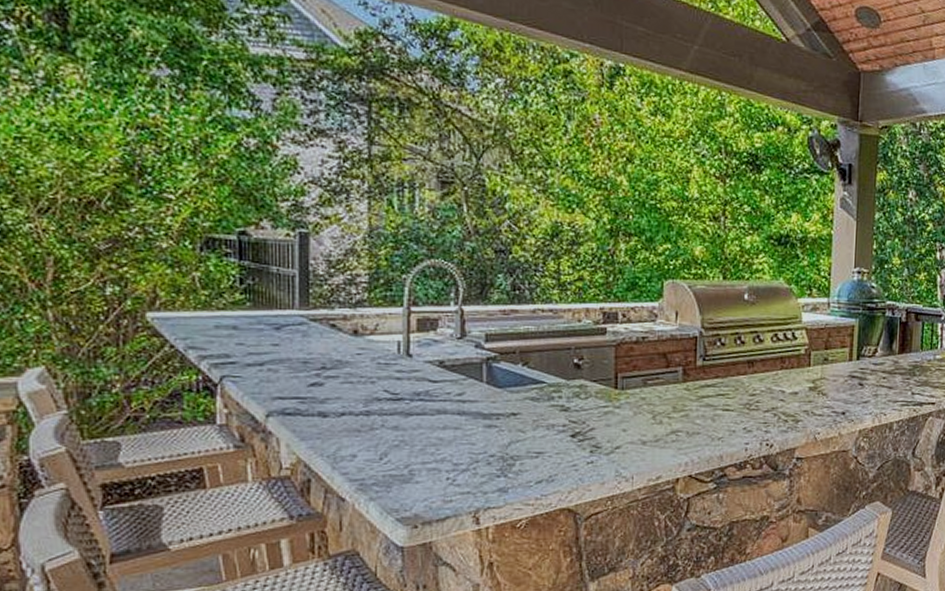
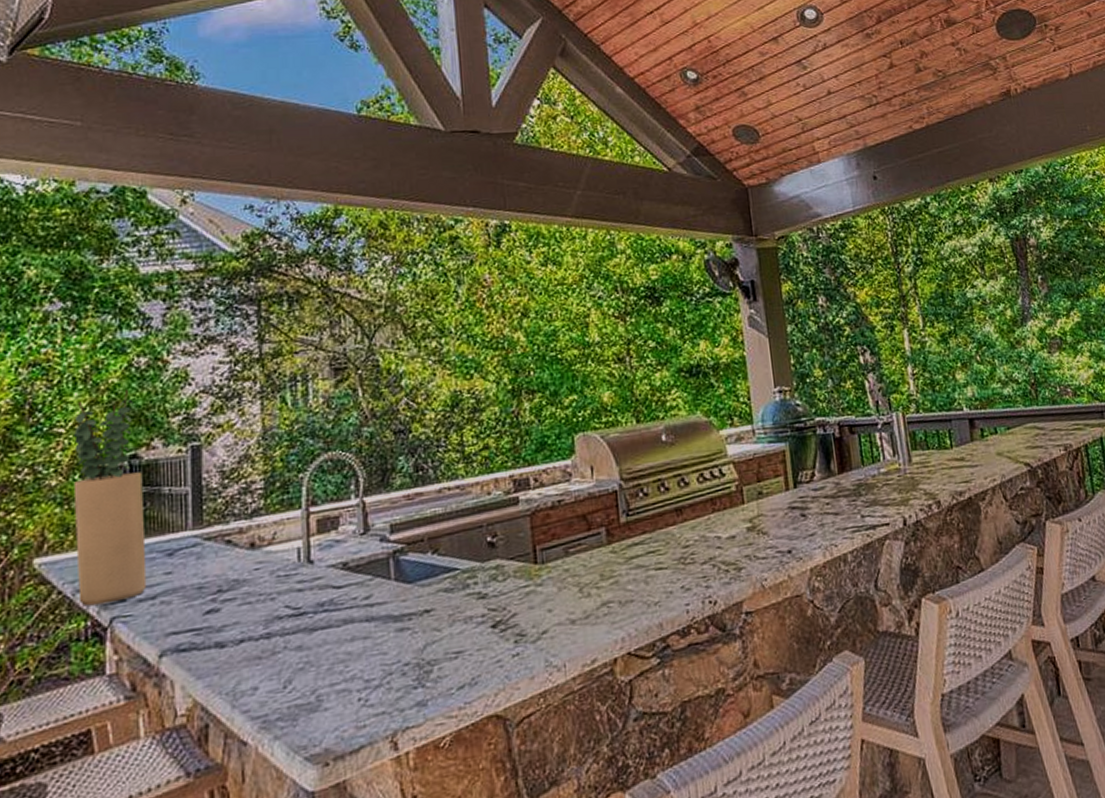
vase: none [183,167,255,363] -> present [73,389,147,607]

